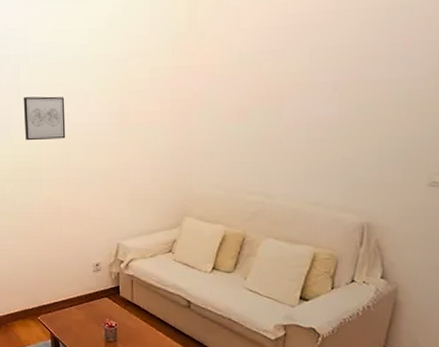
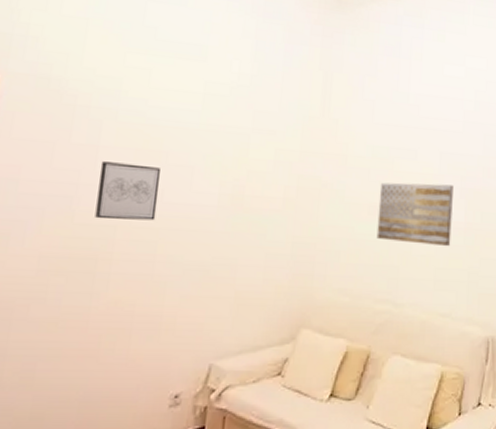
wall art: none [247,80,325,141] -> present [376,182,453,247]

